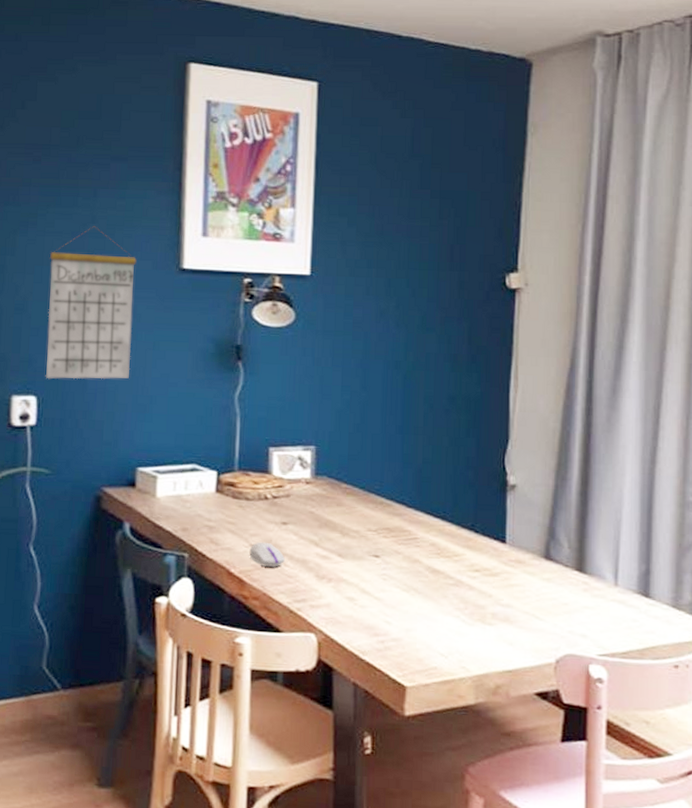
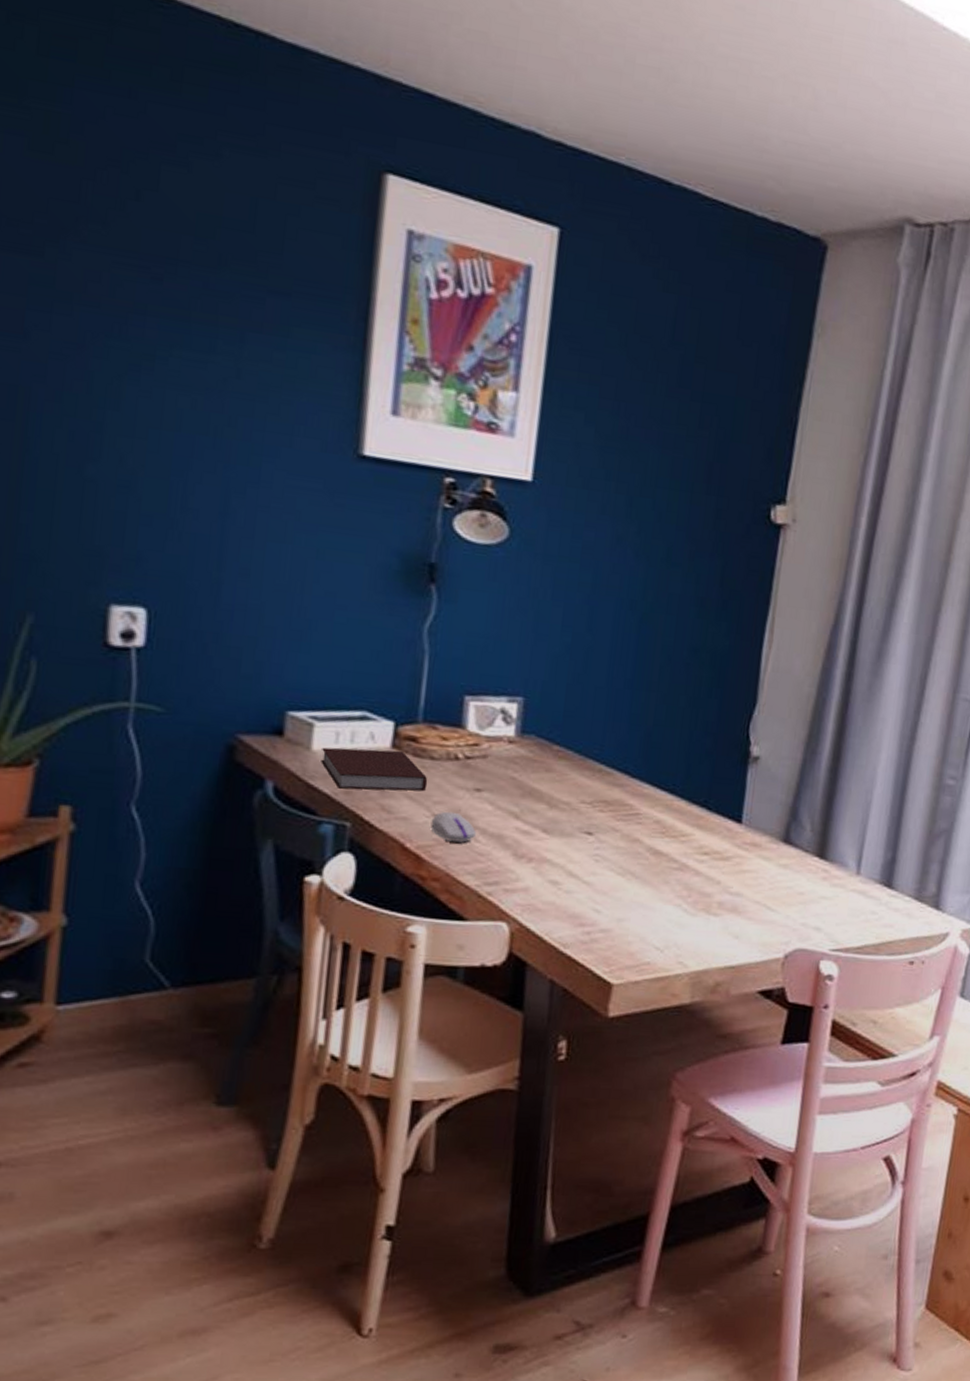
calendar: present [45,226,137,380] -> none [160,383,298,594]
notebook: none [163,494,245,527] -> present [321,747,428,791]

